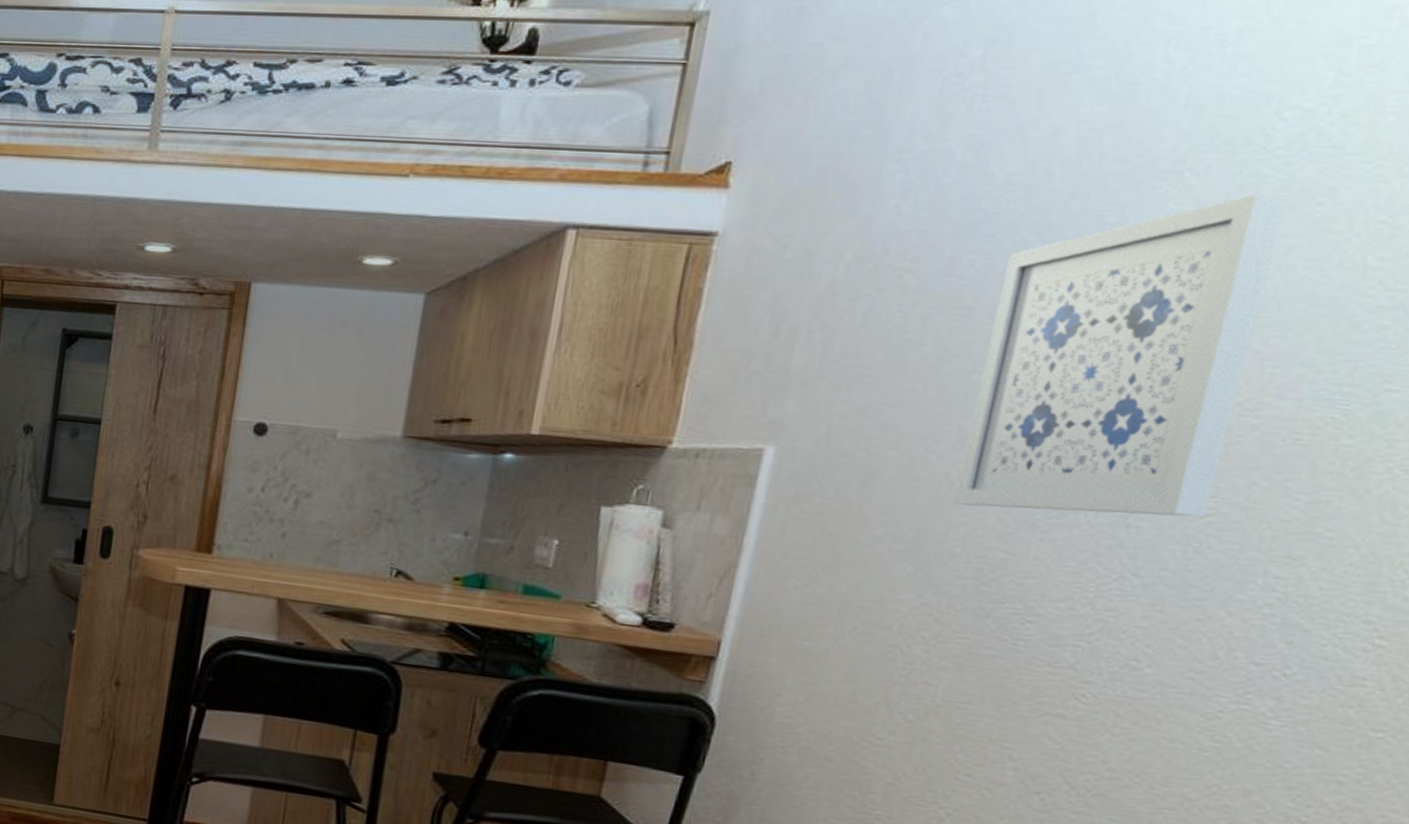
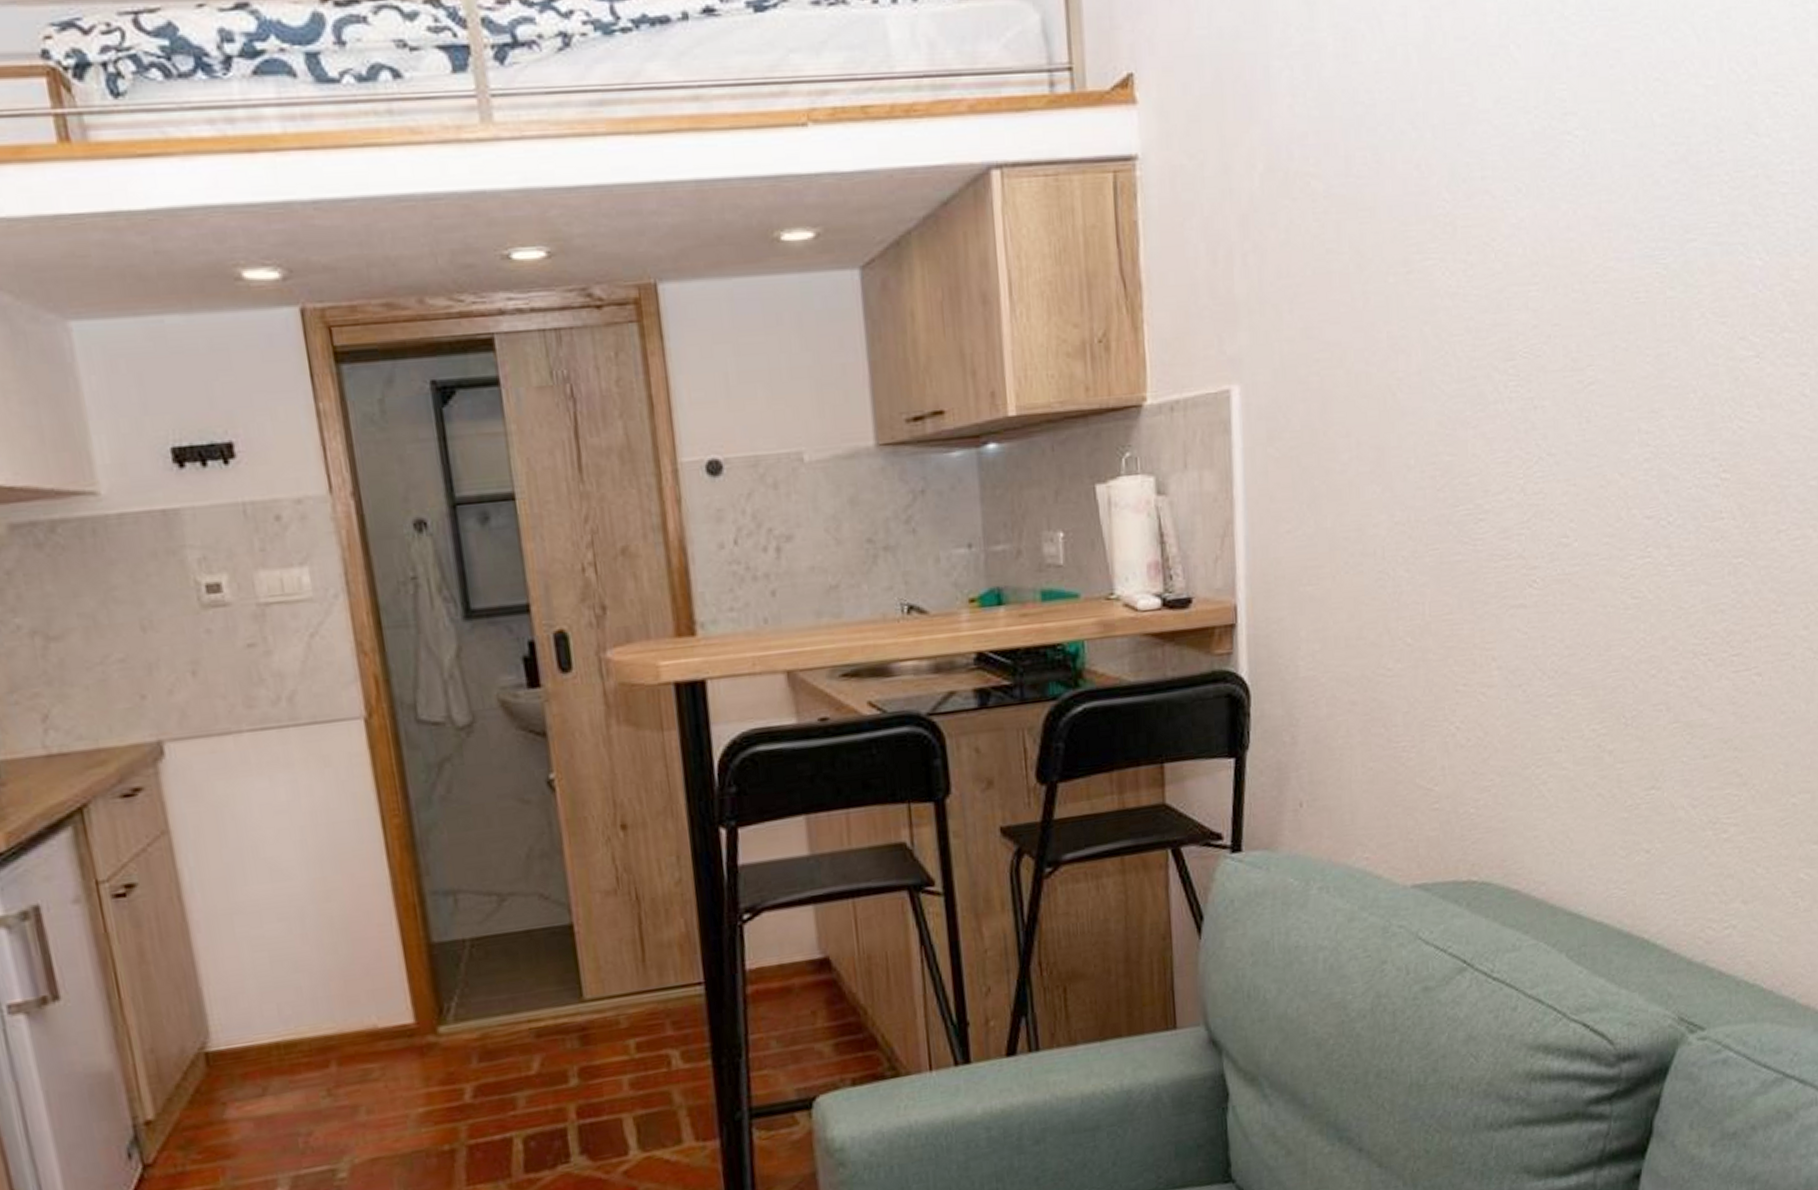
wall art: present [954,194,1289,518] -> none [1392,61,1589,414]

